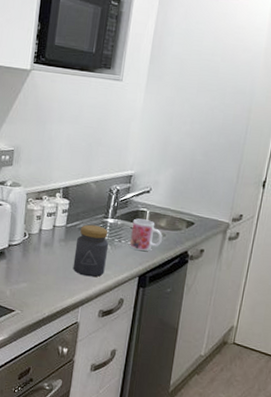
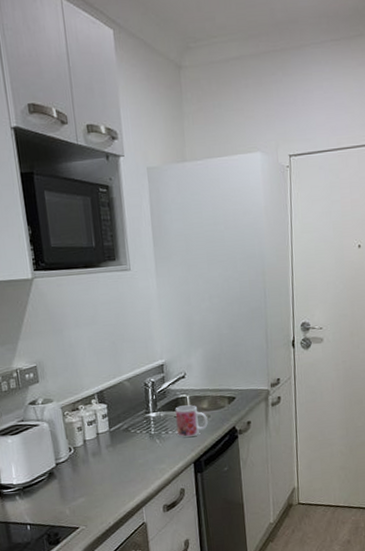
jar: present [73,224,109,277] -> none [123,422,159,476]

